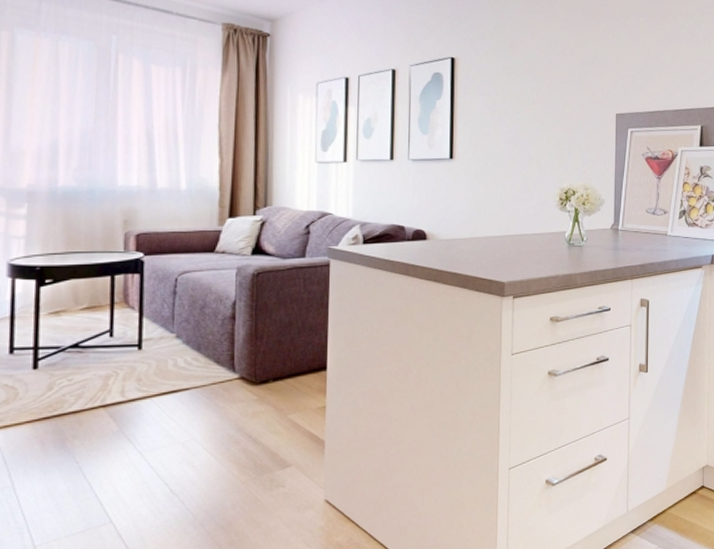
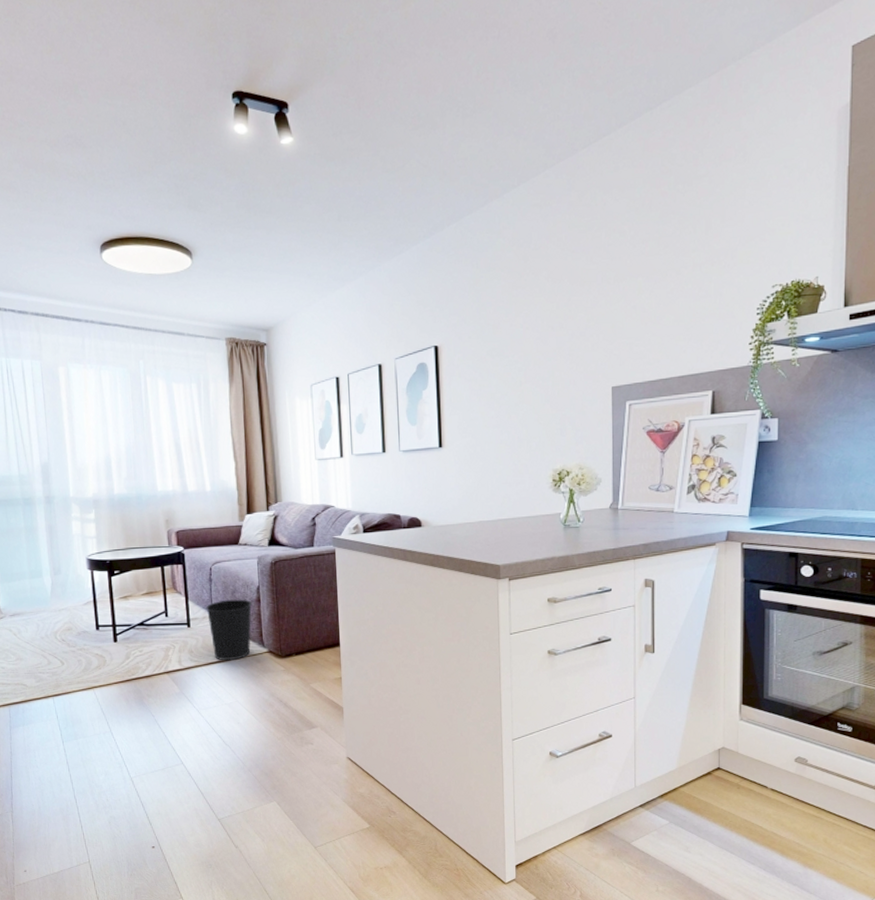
wastebasket: none [165,316,224,390] -> present [206,599,252,661]

